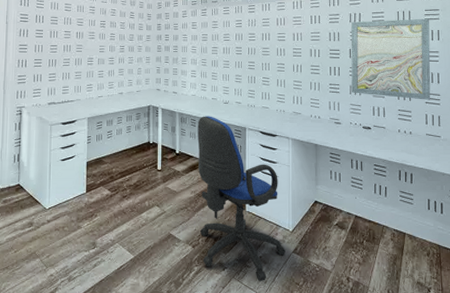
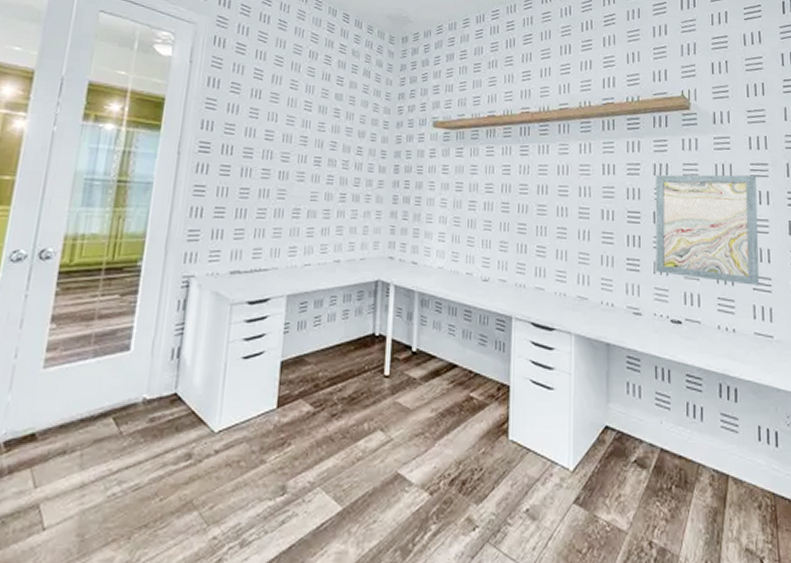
chair: present [197,116,285,281] -> none [442,298,563,547]

